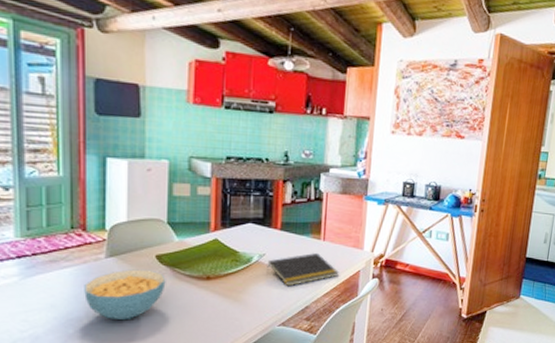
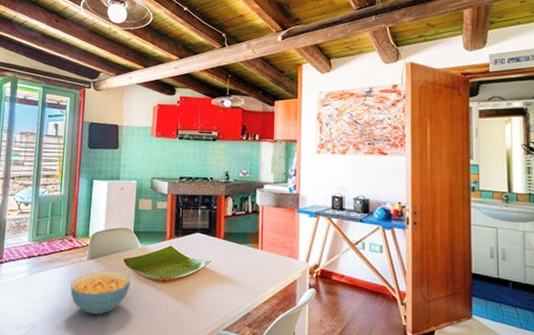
notepad: present [267,252,339,287] -> none [212,260,277,293]

